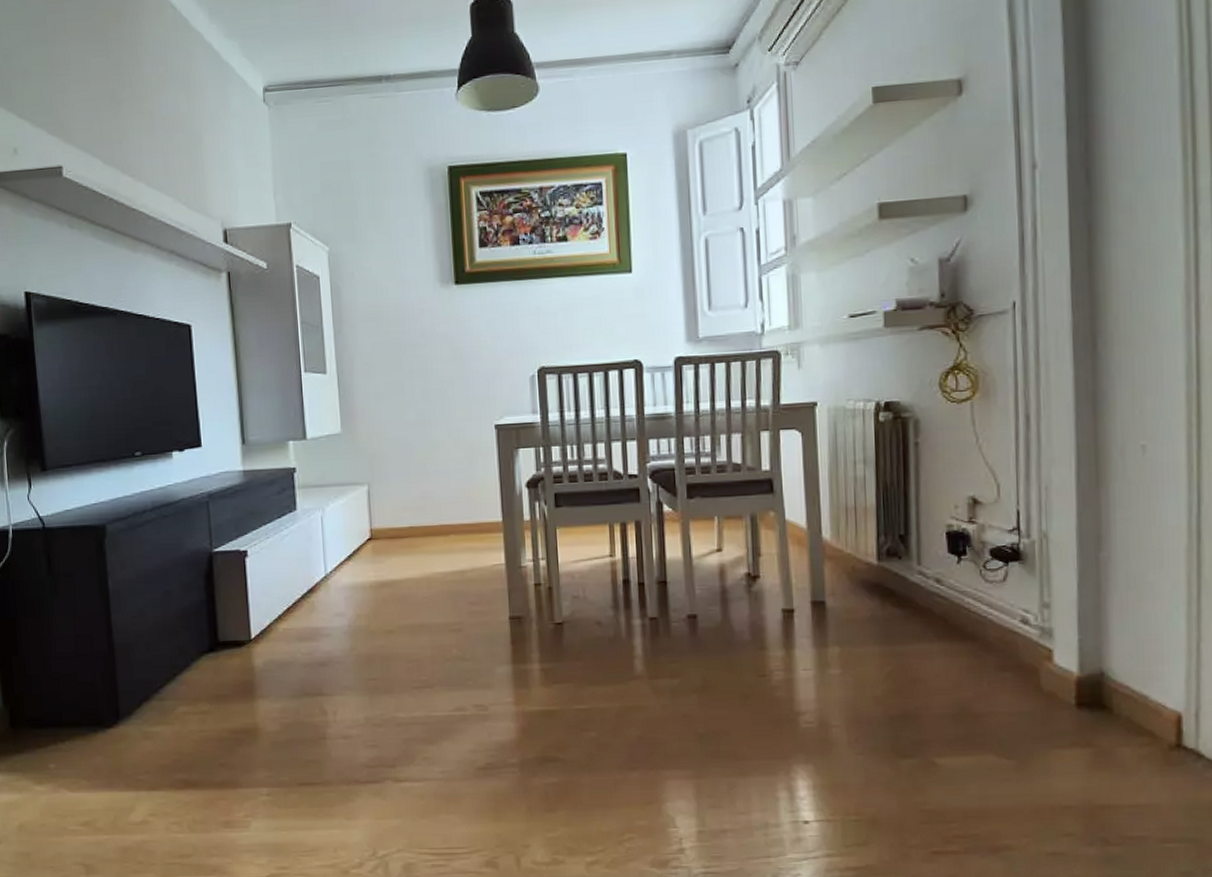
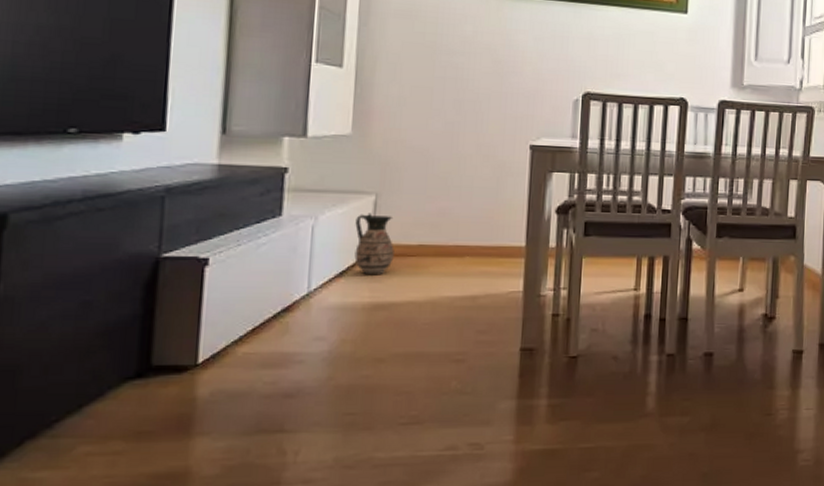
ceramic jug: none [354,501,390,557] -> present [354,213,394,275]

